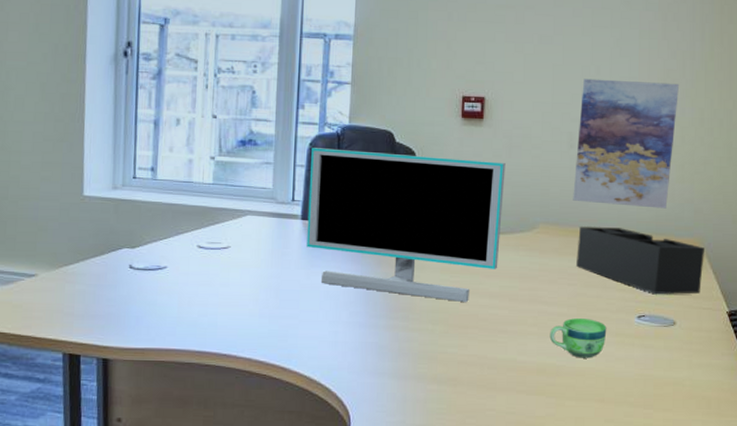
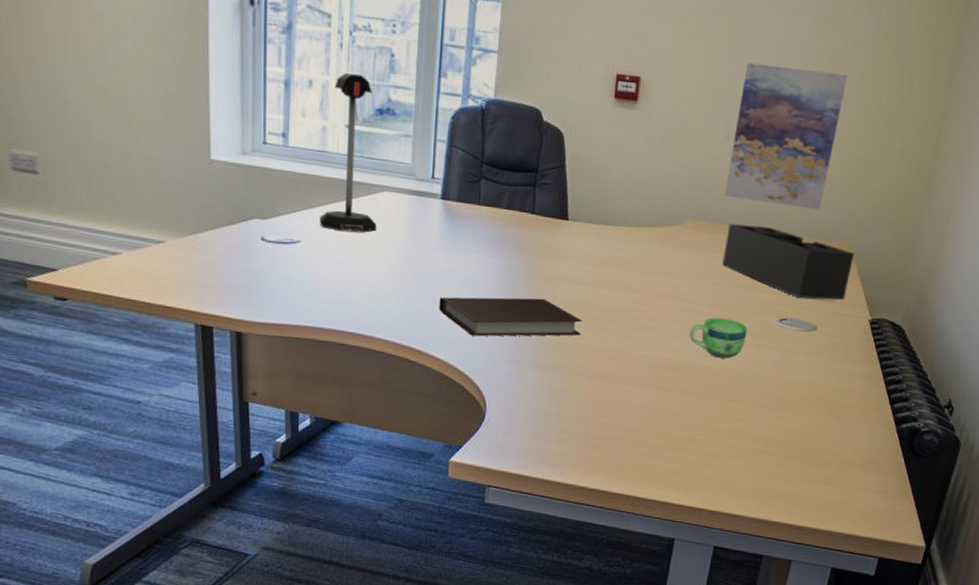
desk lamp: none [185,111,240,256] -> present [319,73,377,233]
notebook: none [301,309,444,350] -> present [439,297,583,337]
monitor: present [307,148,506,303] -> none [446,122,658,296]

